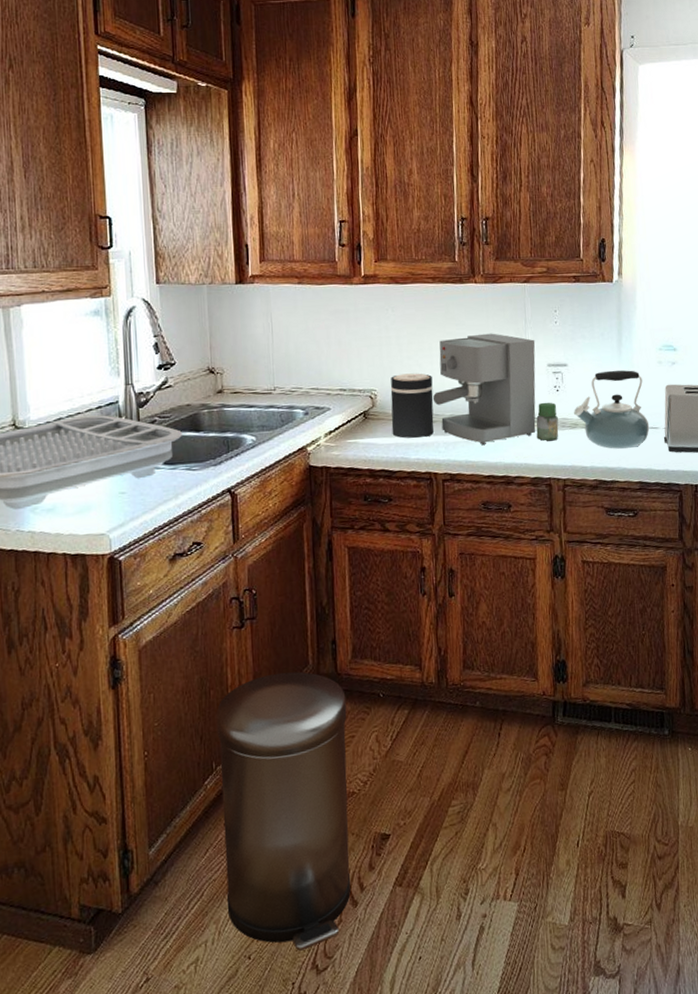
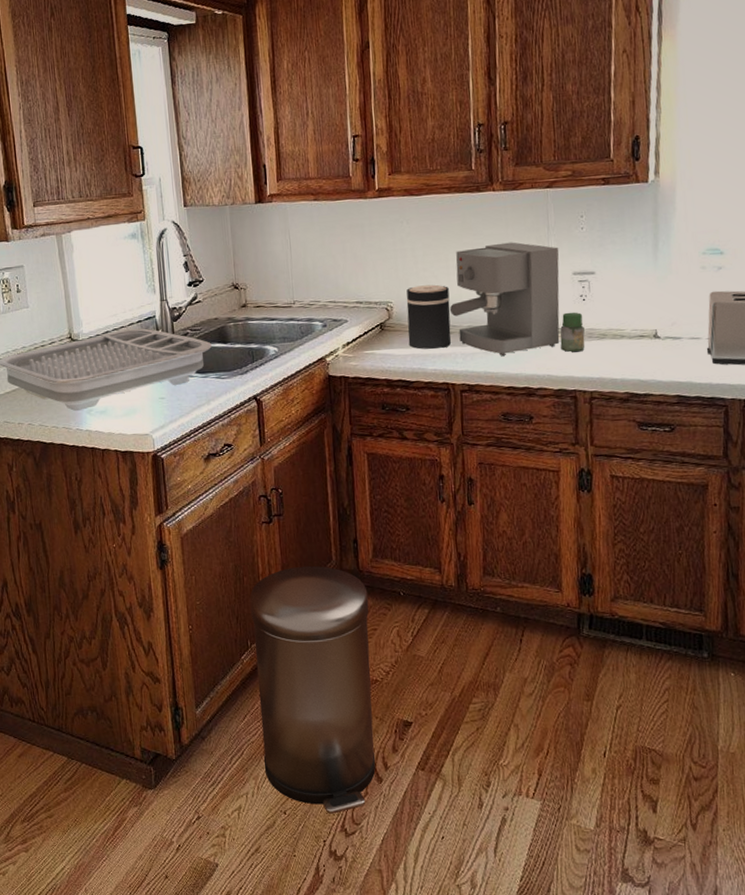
kettle: present [574,370,650,450] -> none [602,276,690,361]

